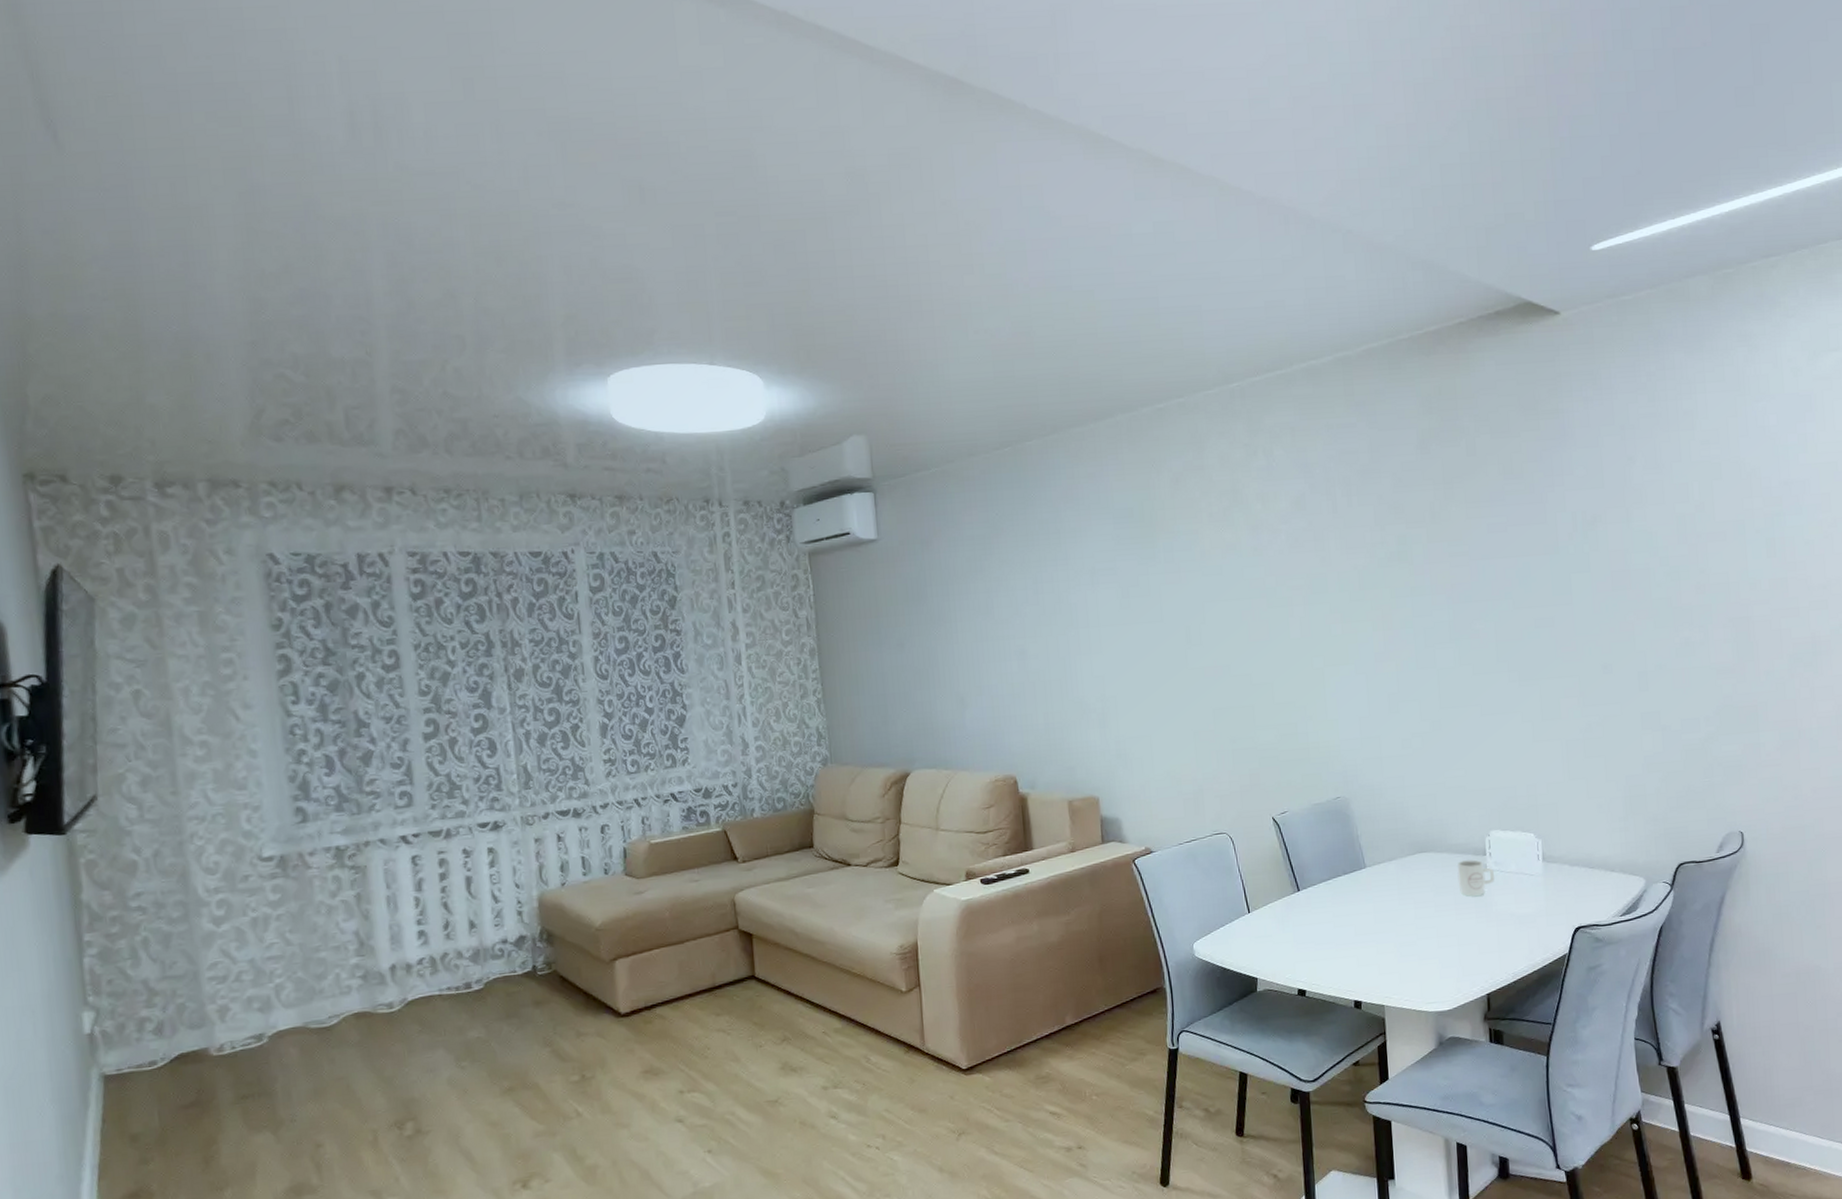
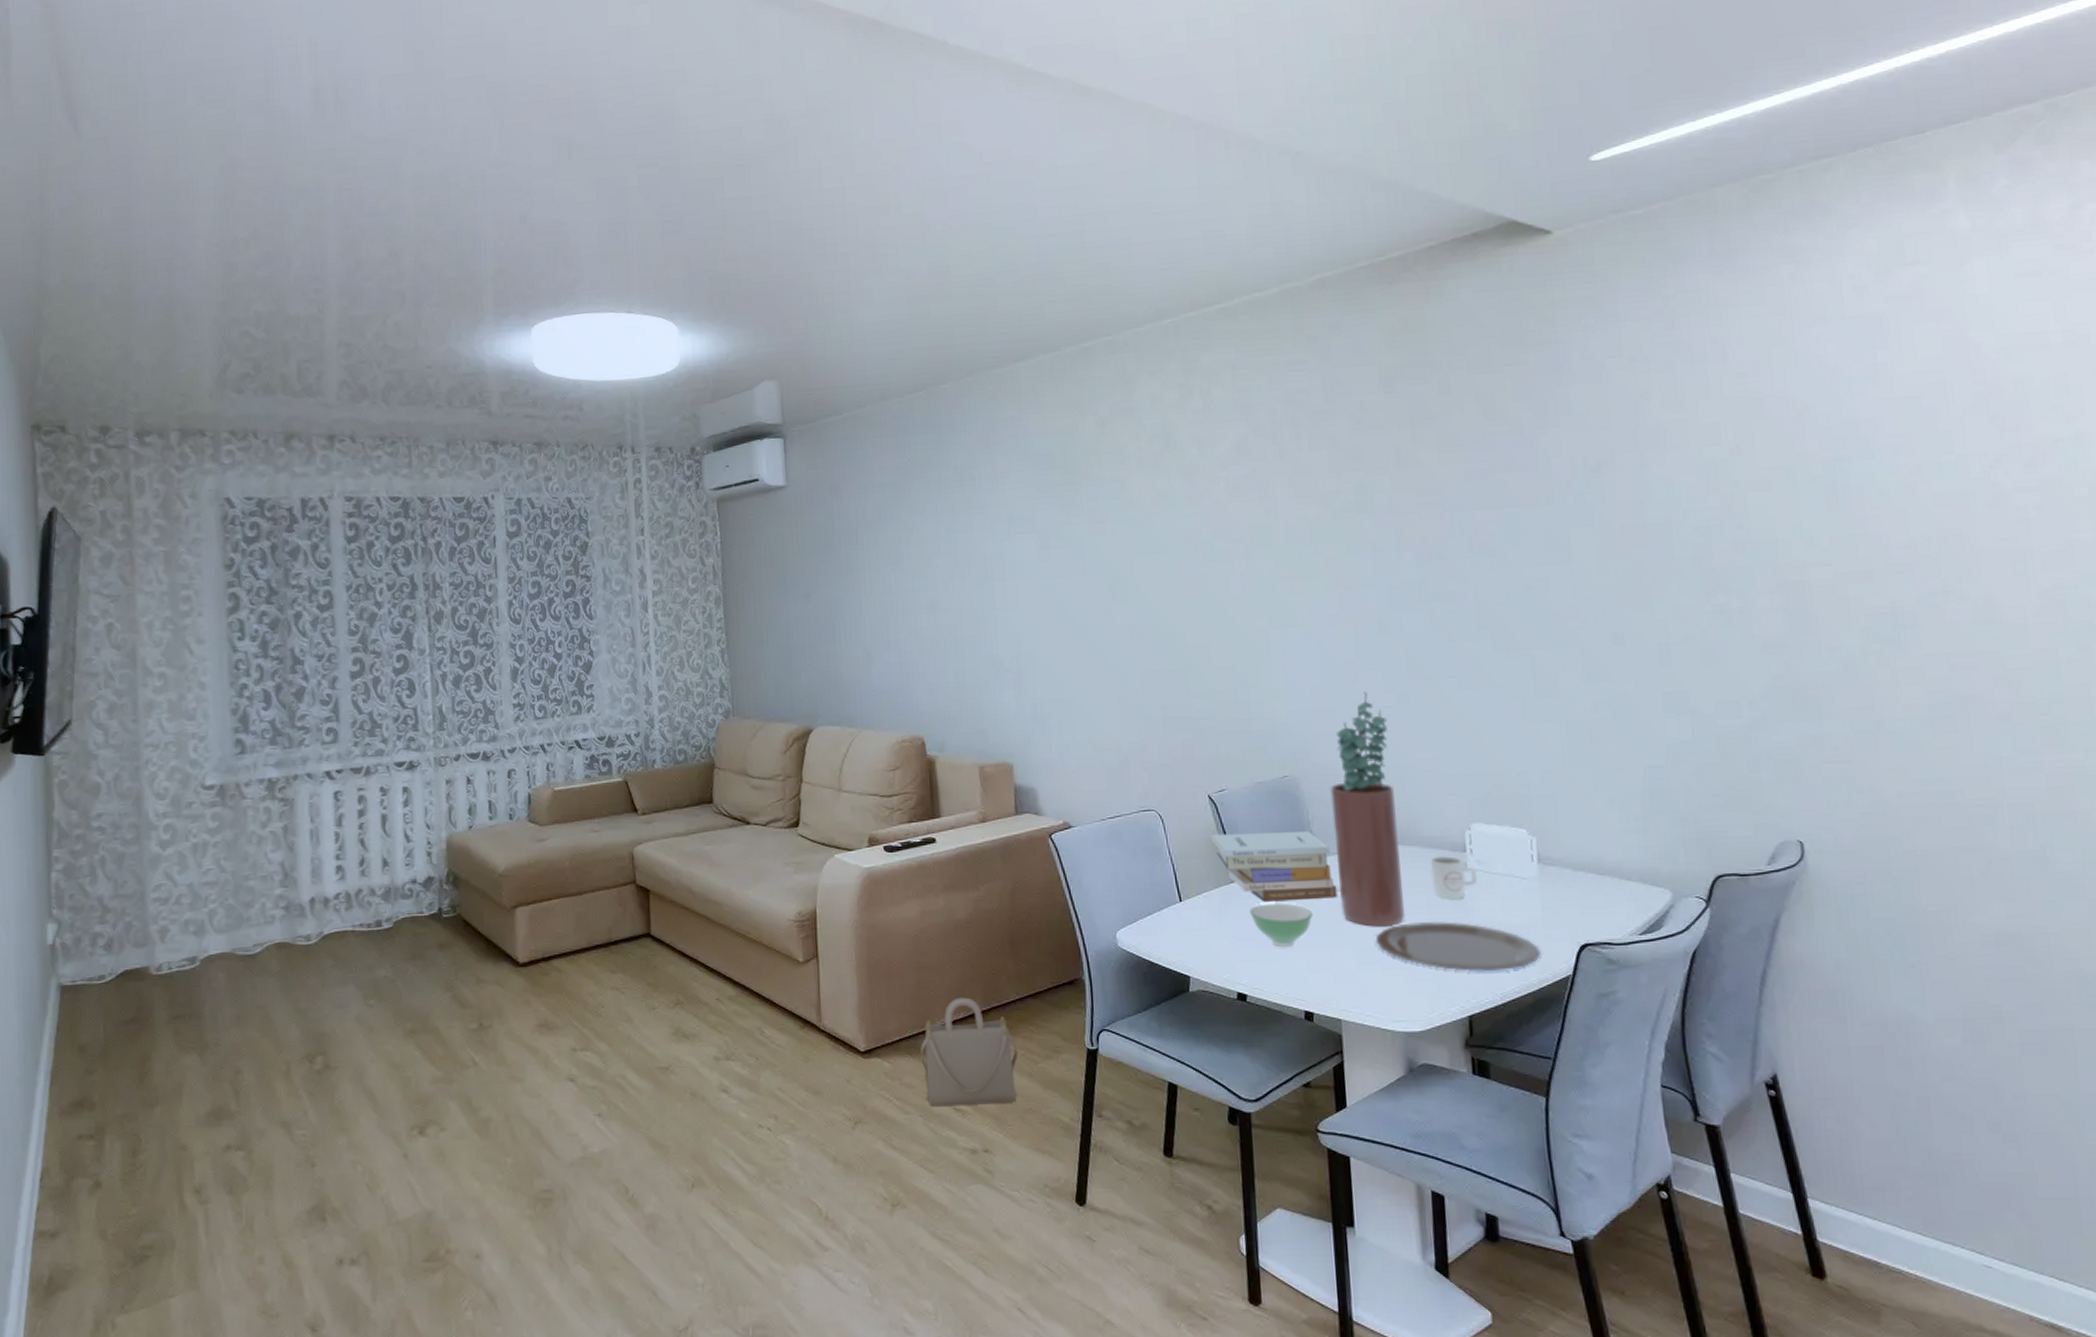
handbag: none [1018,1012,1108,1113] -> present [920,997,1019,1107]
books: none [1275,845,1382,909] -> present [1211,831,1338,902]
bowl: none [1308,908,1361,948] -> present [1250,903,1313,948]
vase: none [1374,720,1436,924] -> present [1329,692,1405,927]
plate: none [1412,915,1544,957] -> present [1375,921,1541,972]

